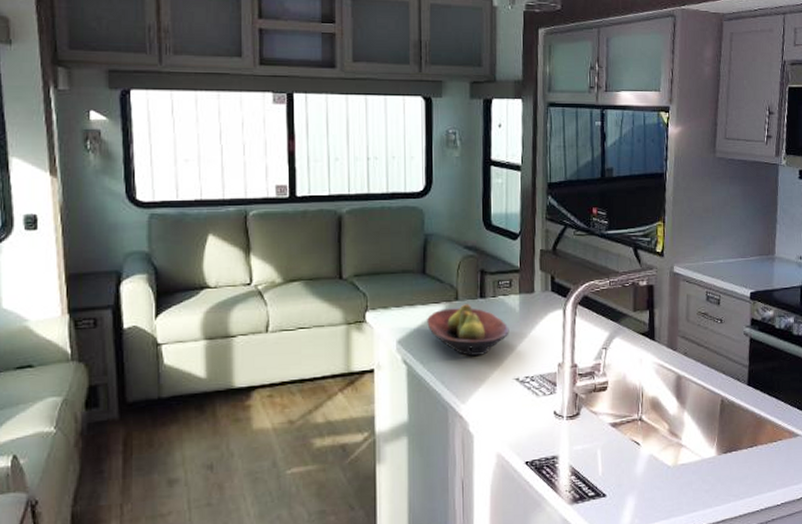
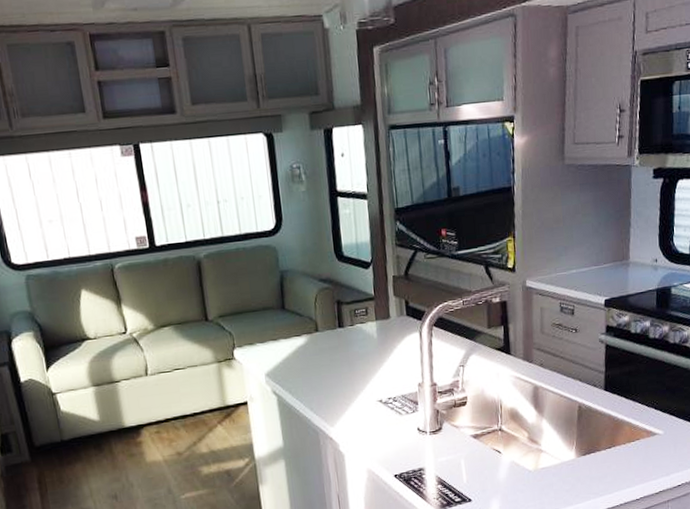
fruit bowl: present [427,304,509,356] -> none [291,334,370,383]

